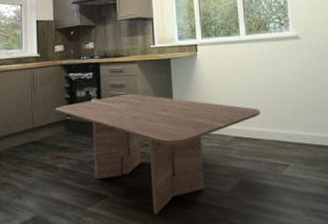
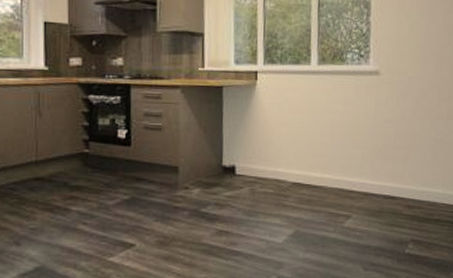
dining table: present [54,93,261,215] -> none [67,125,327,267]

